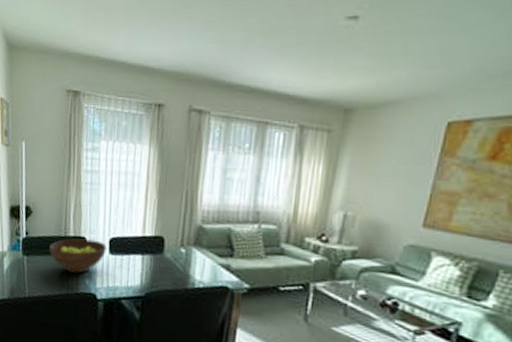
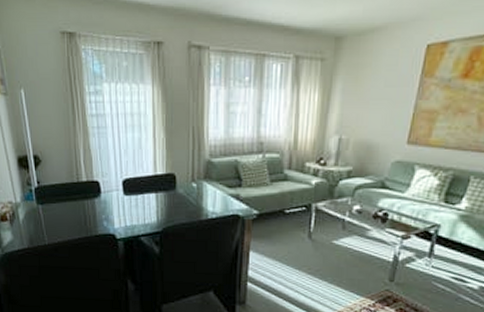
fruit bowl: present [49,238,107,274] -> none [63,183,120,217]

